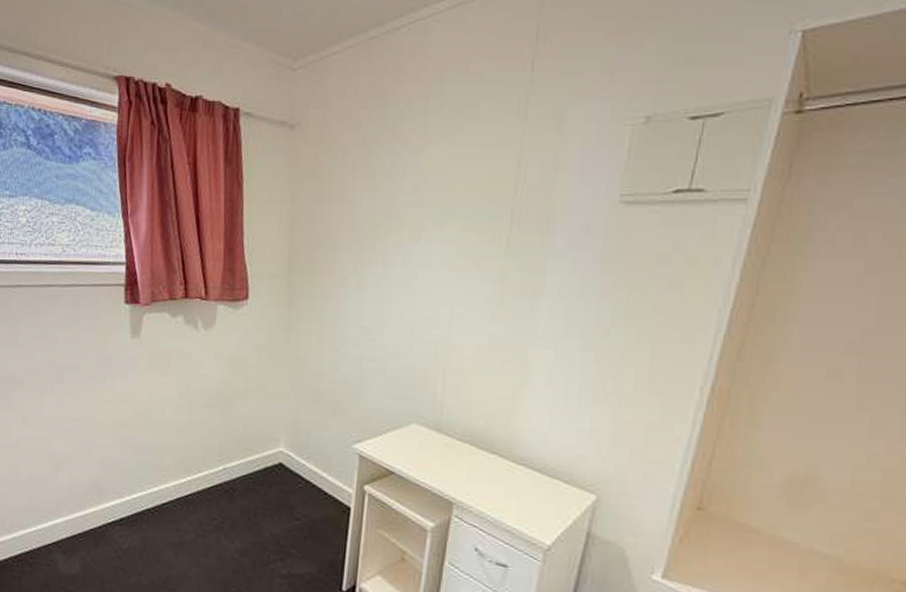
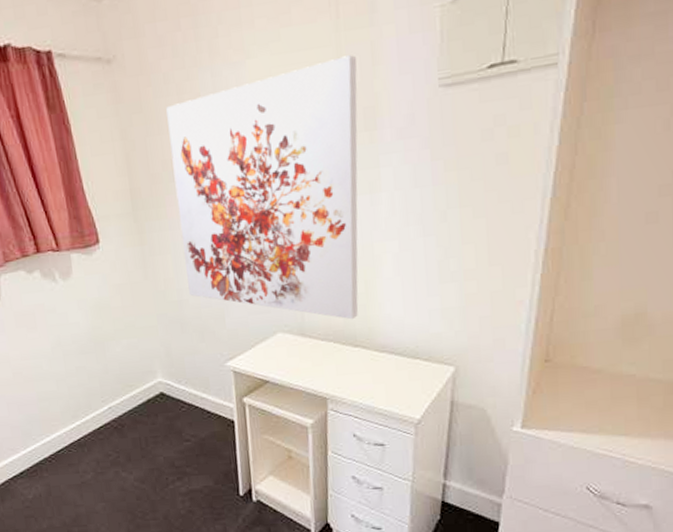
wall art: none [328,158,539,424] -> present [166,55,359,320]

